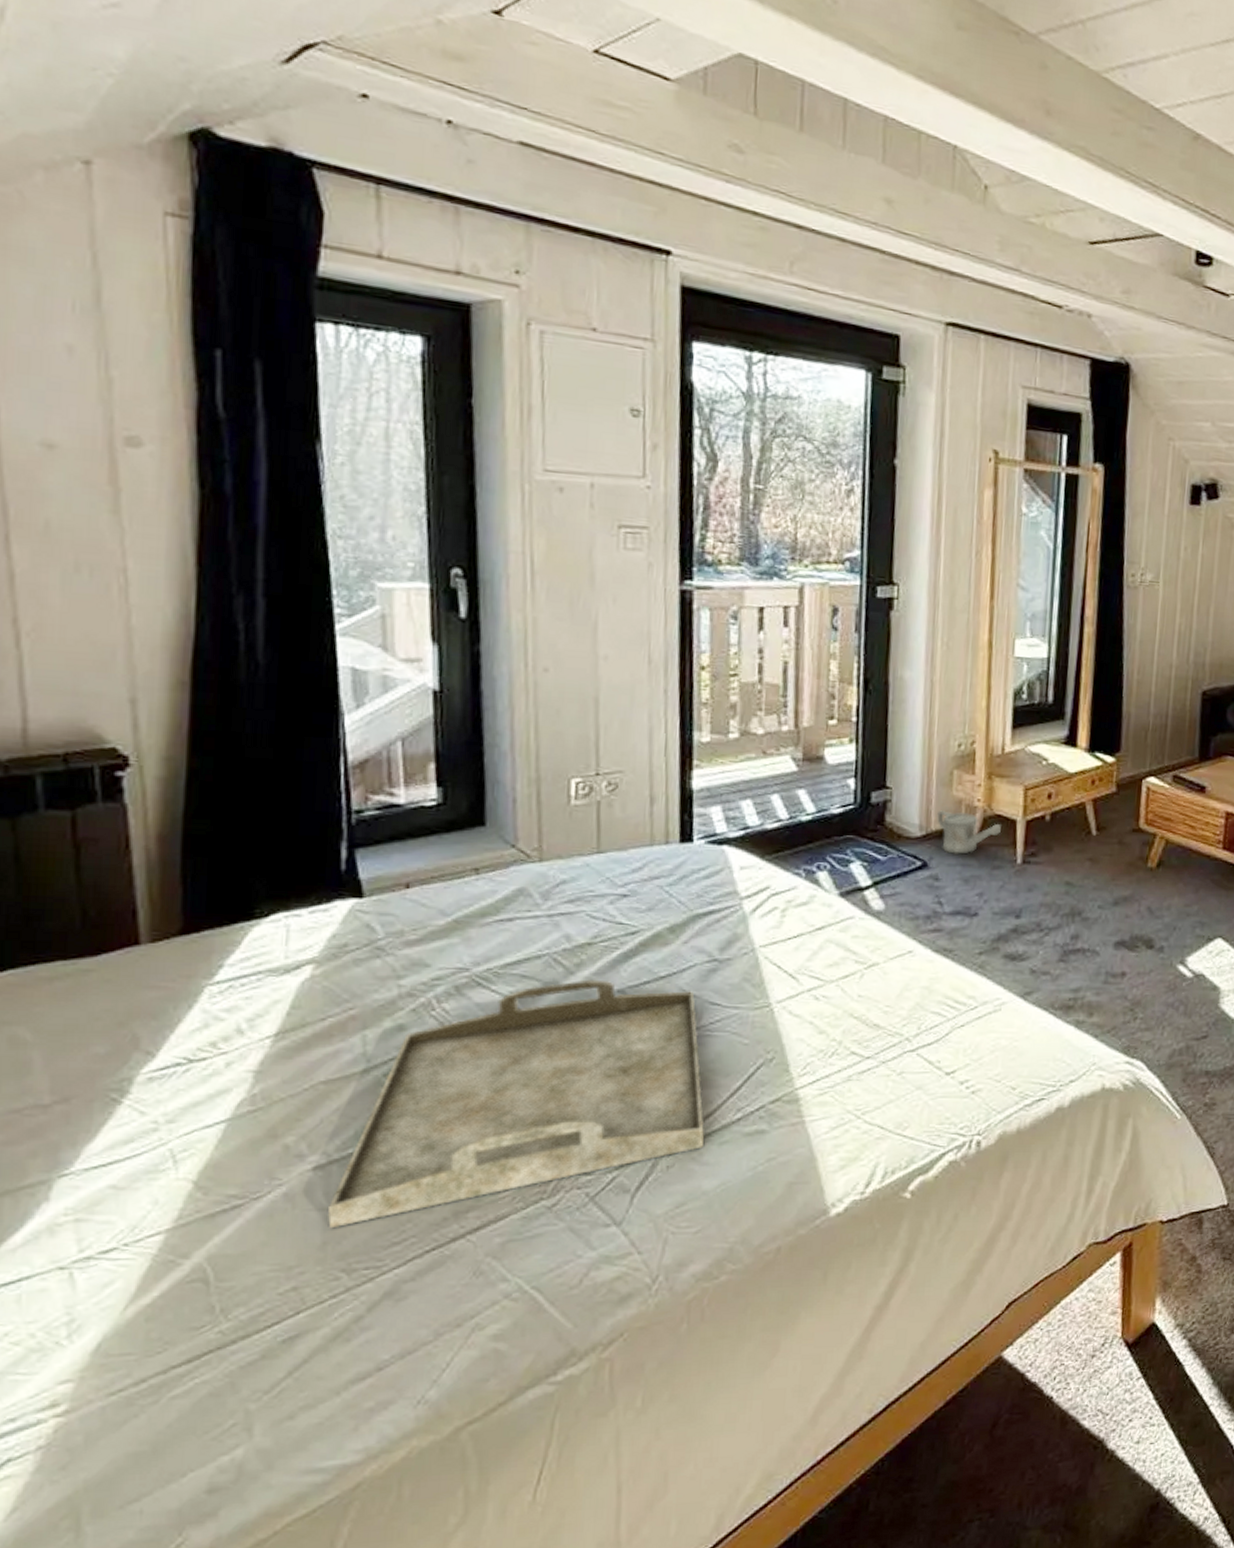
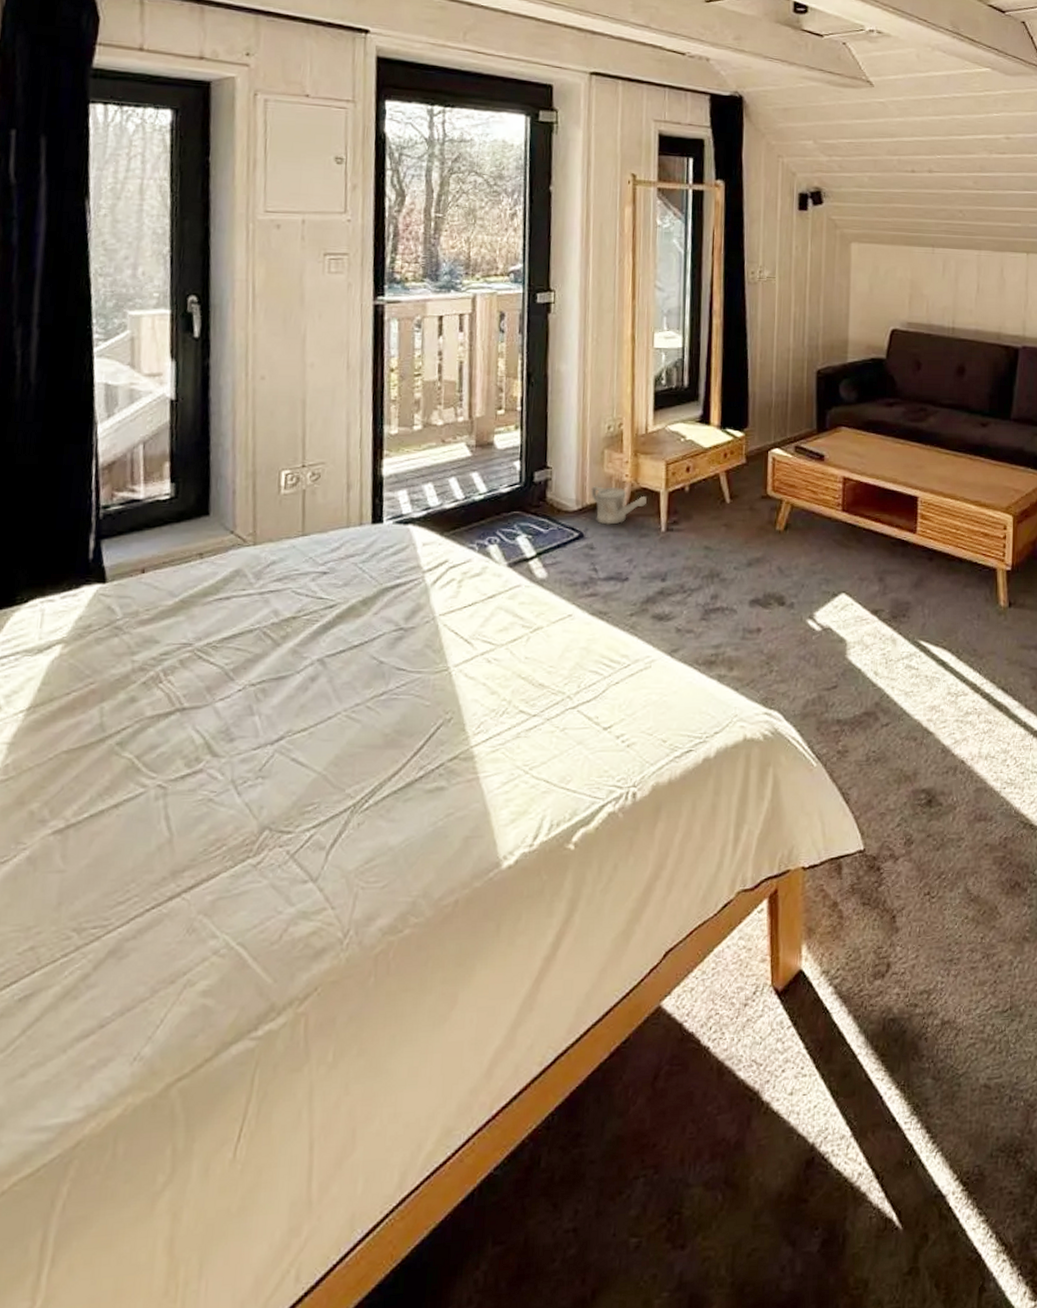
serving tray: present [328,979,705,1229] -> none [63,650,391,890]

